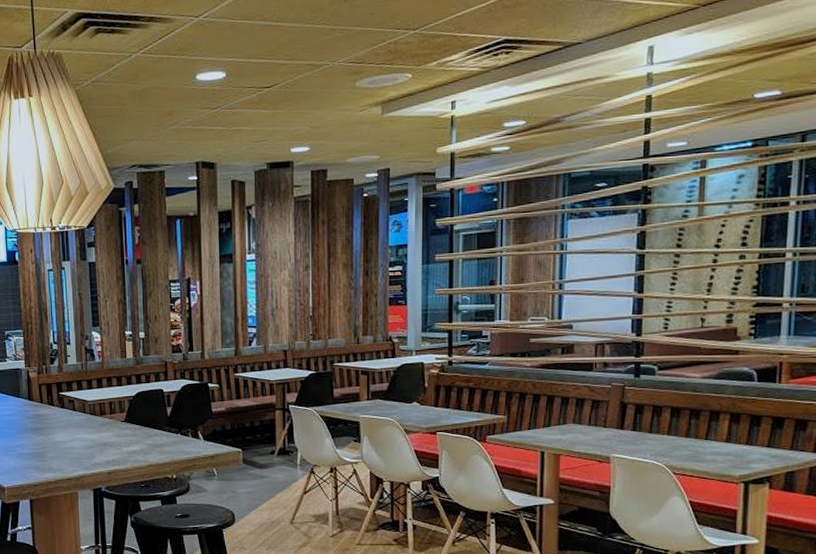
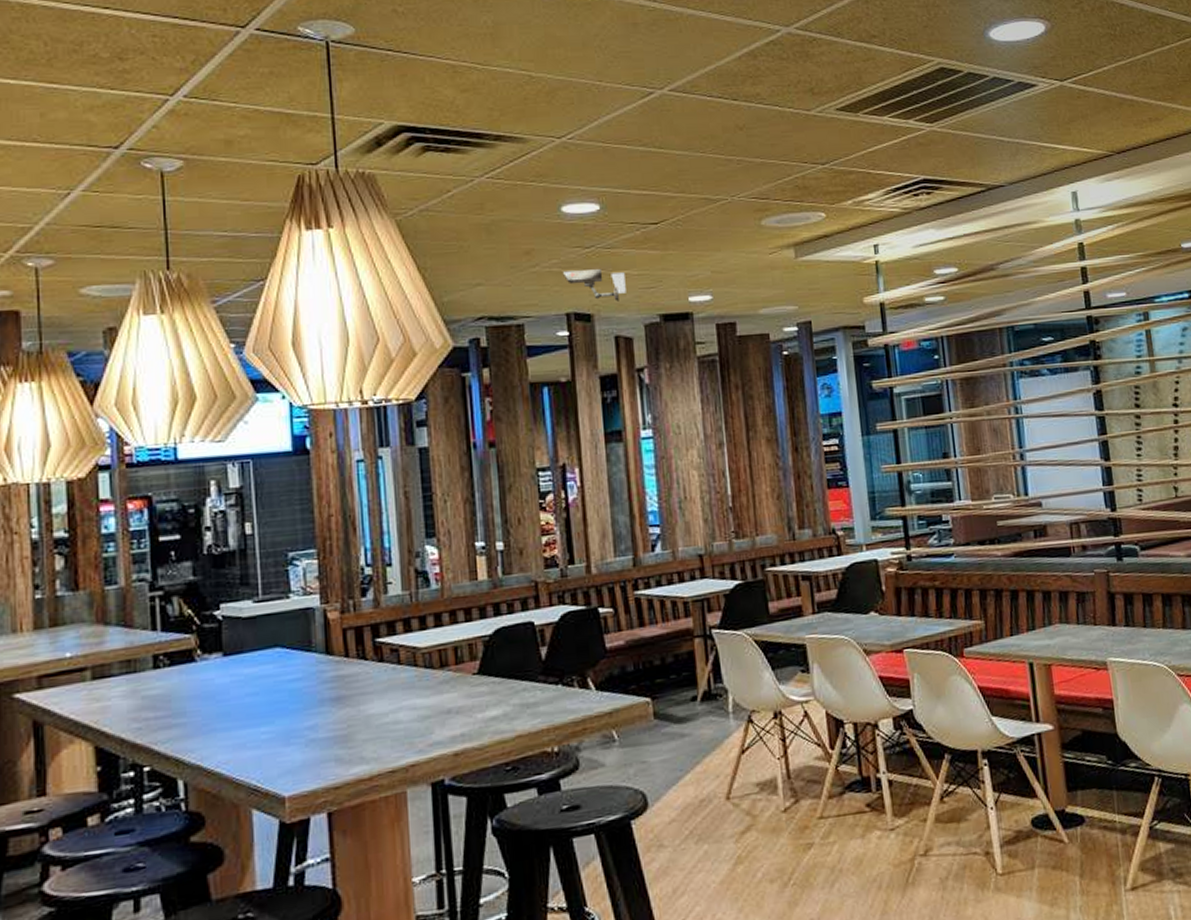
security camera: none [195,126,242,152] -> present [563,269,626,301]

